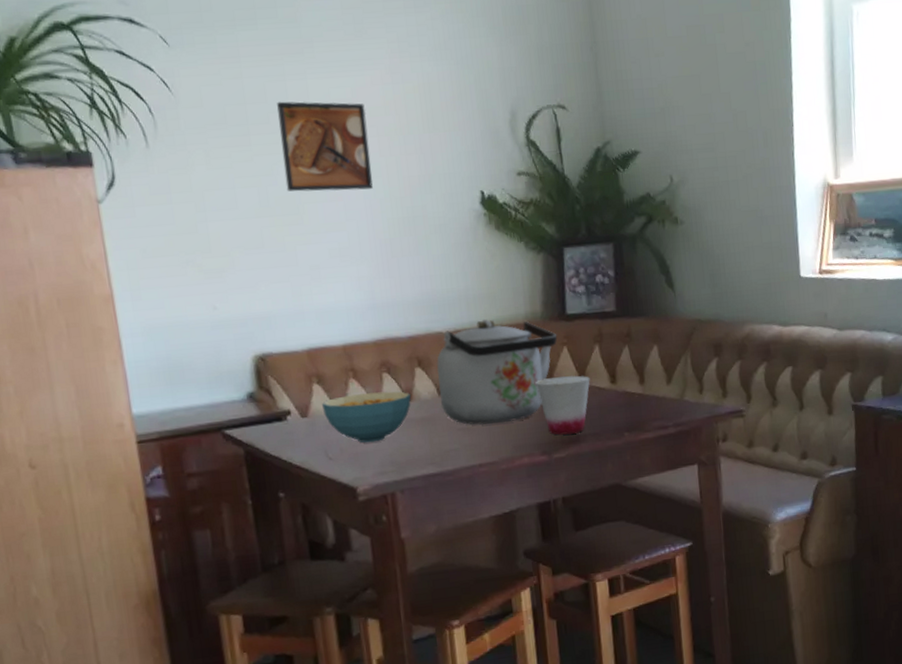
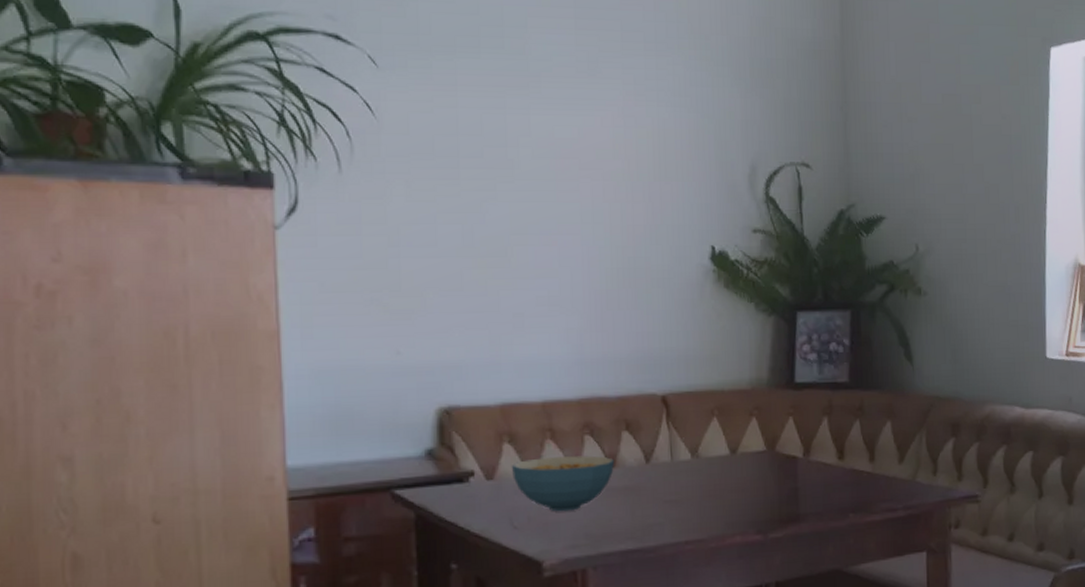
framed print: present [277,101,373,192] -> none [493,135,593,235]
kettle: present [437,319,558,425] -> none [647,383,783,498]
cup: present [535,375,590,435] -> none [755,449,816,513]

